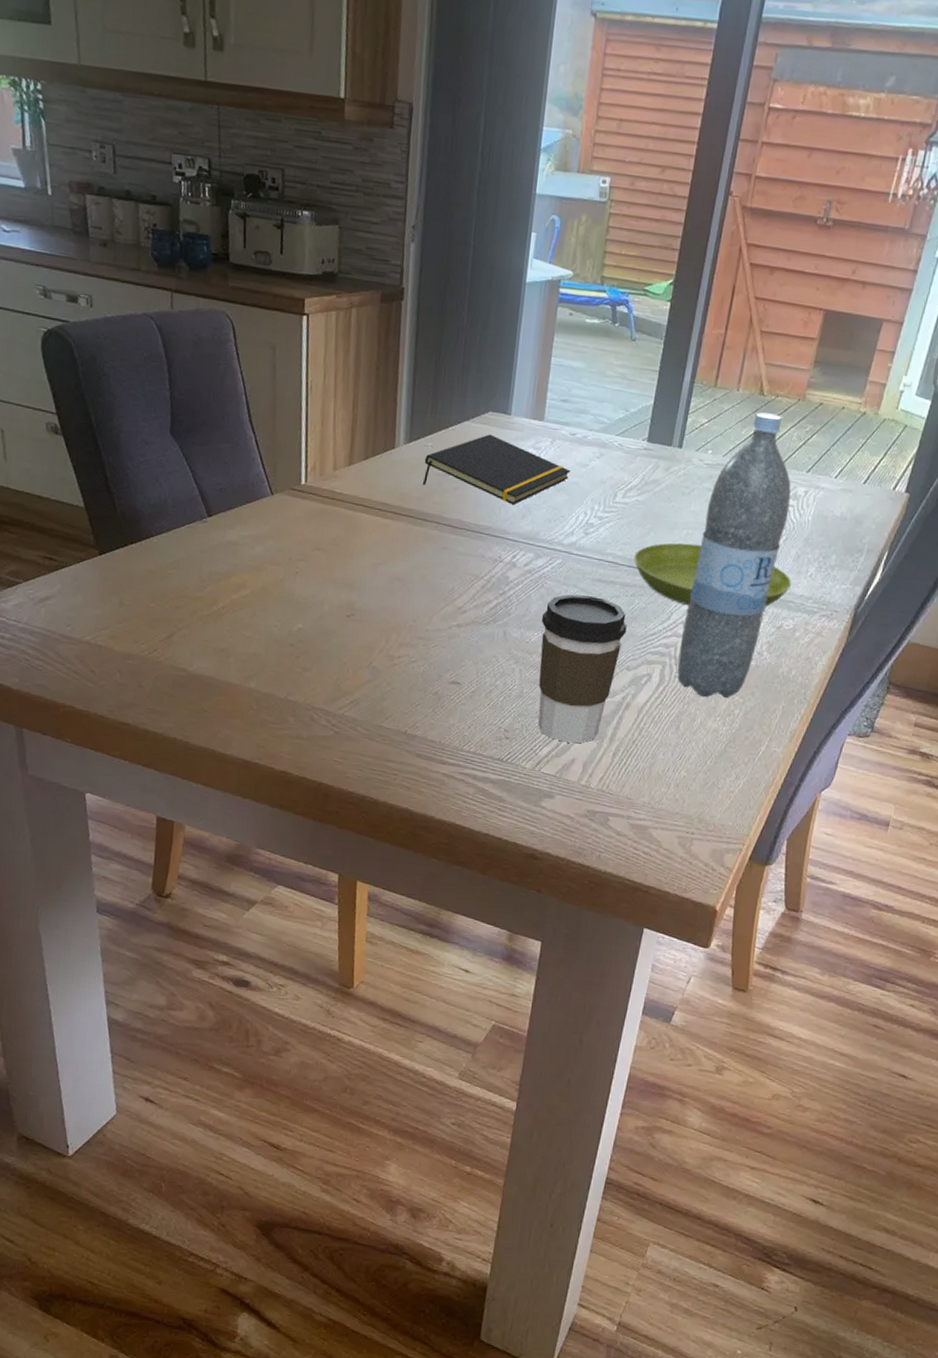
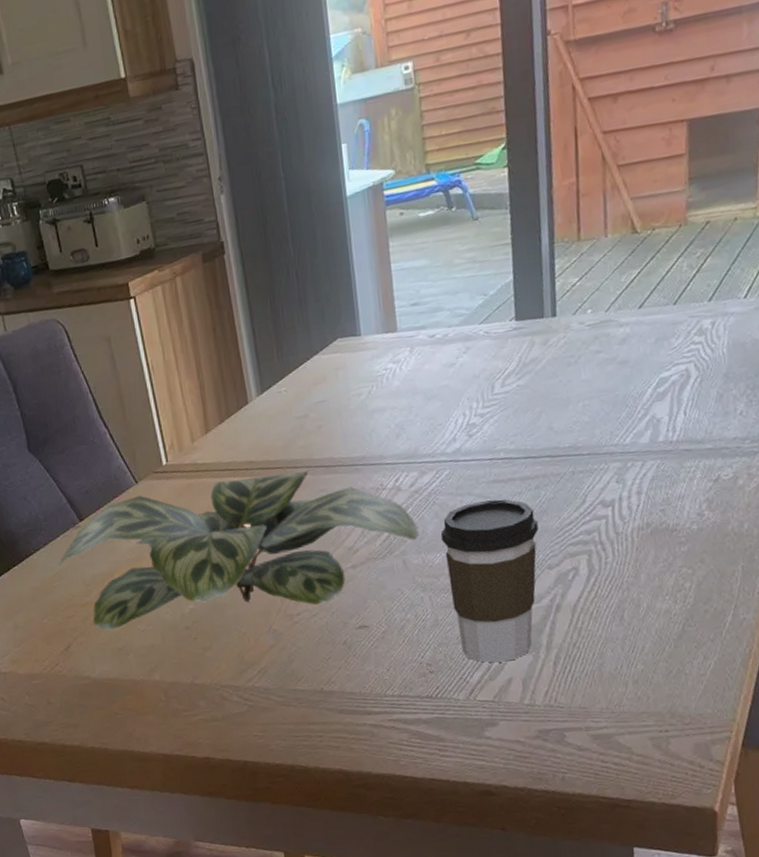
plant: none [175,507,524,653] -> present [57,471,419,631]
notepad: present [422,434,571,504] -> none [281,361,438,433]
saucer: present [634,543,792,607] -> none [528,413,721,483]
water bottle: present [677,412,791,698] -> none [600,249,698,579]

